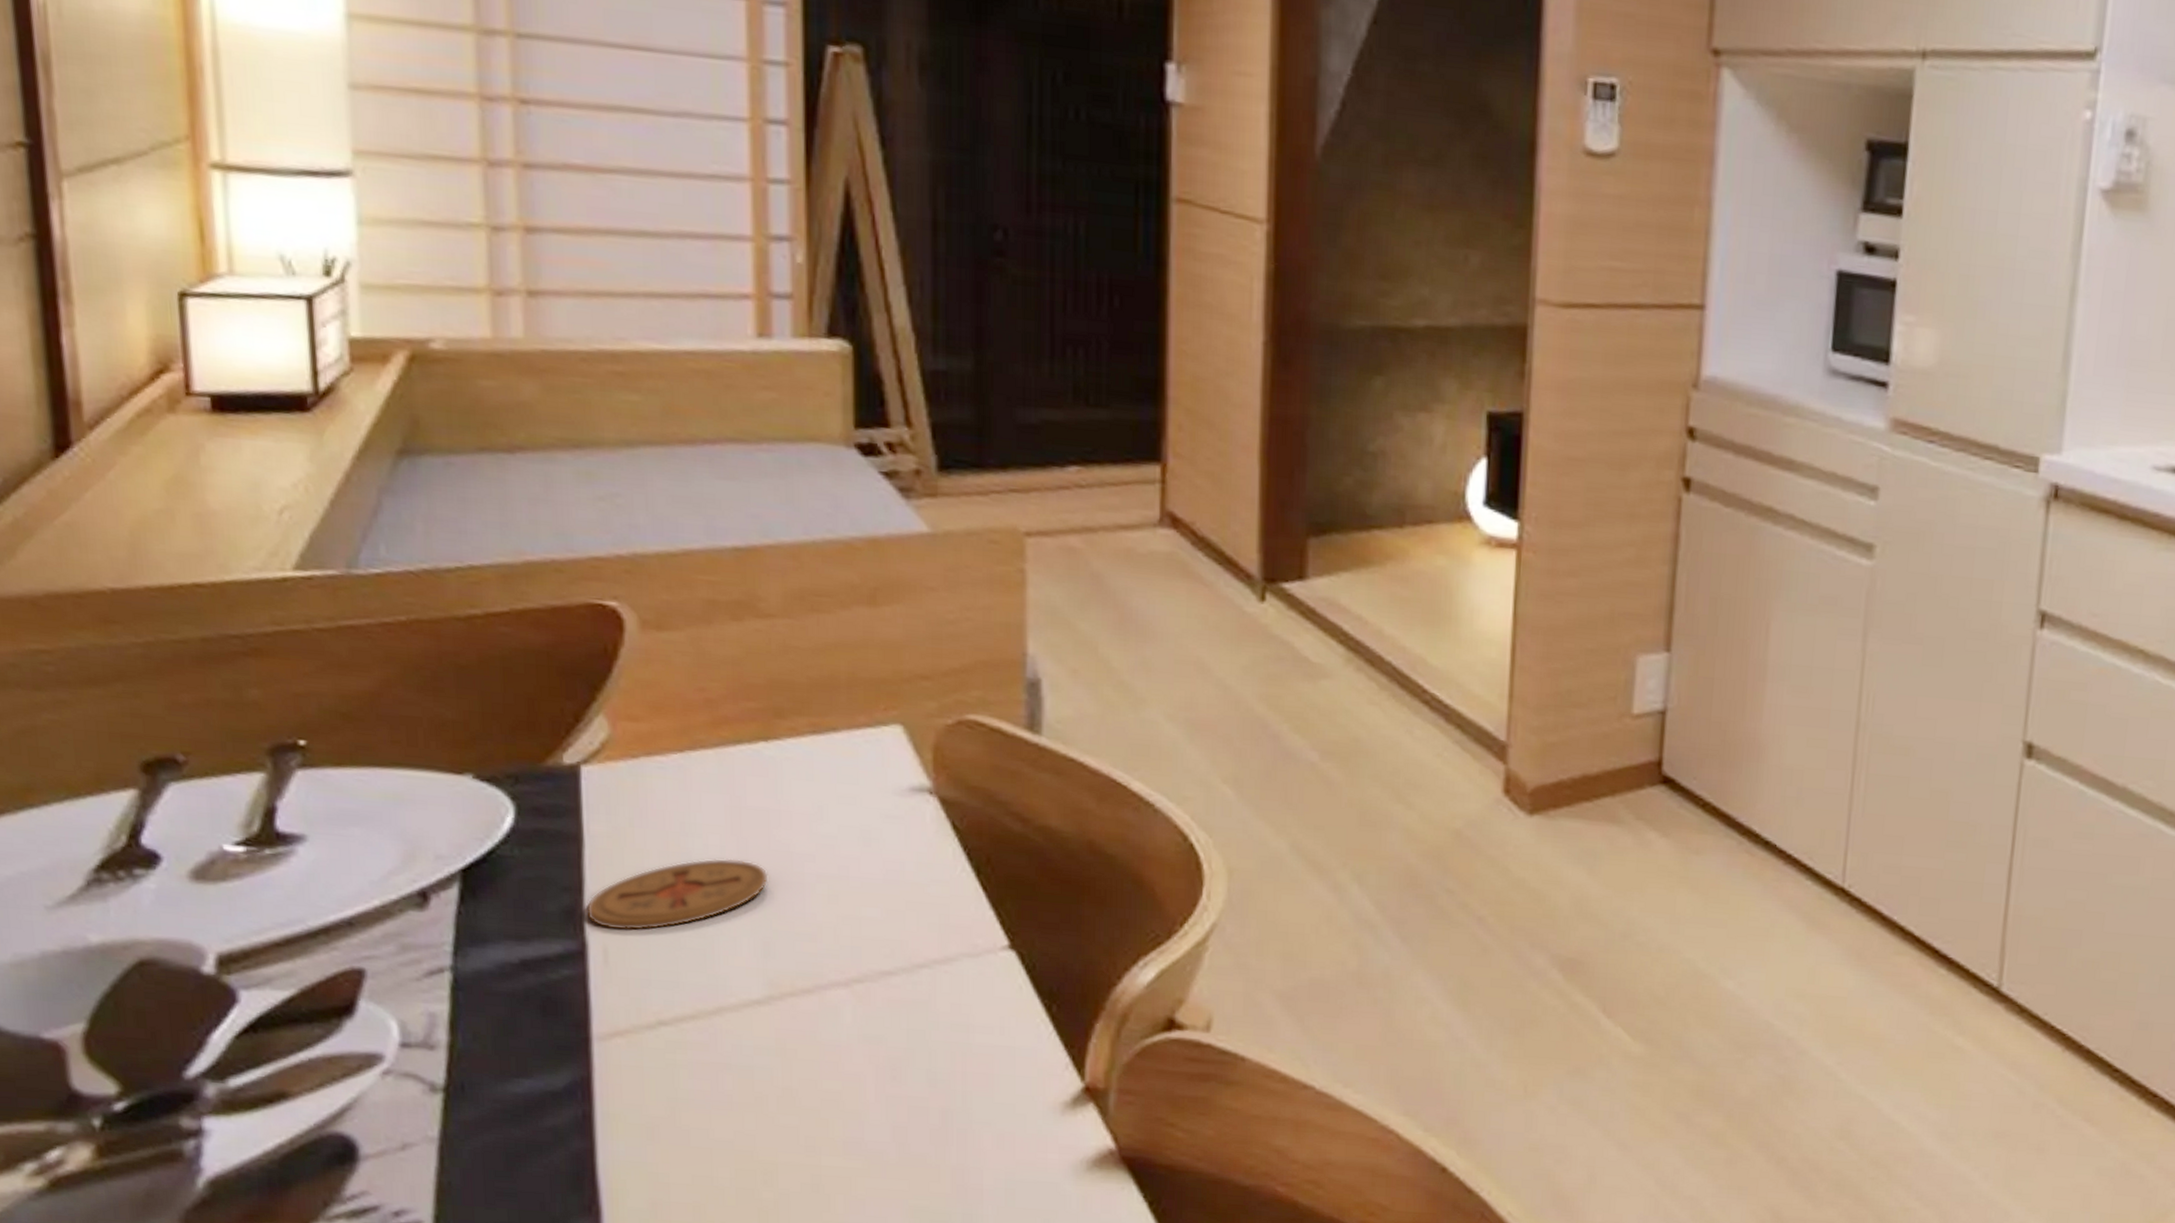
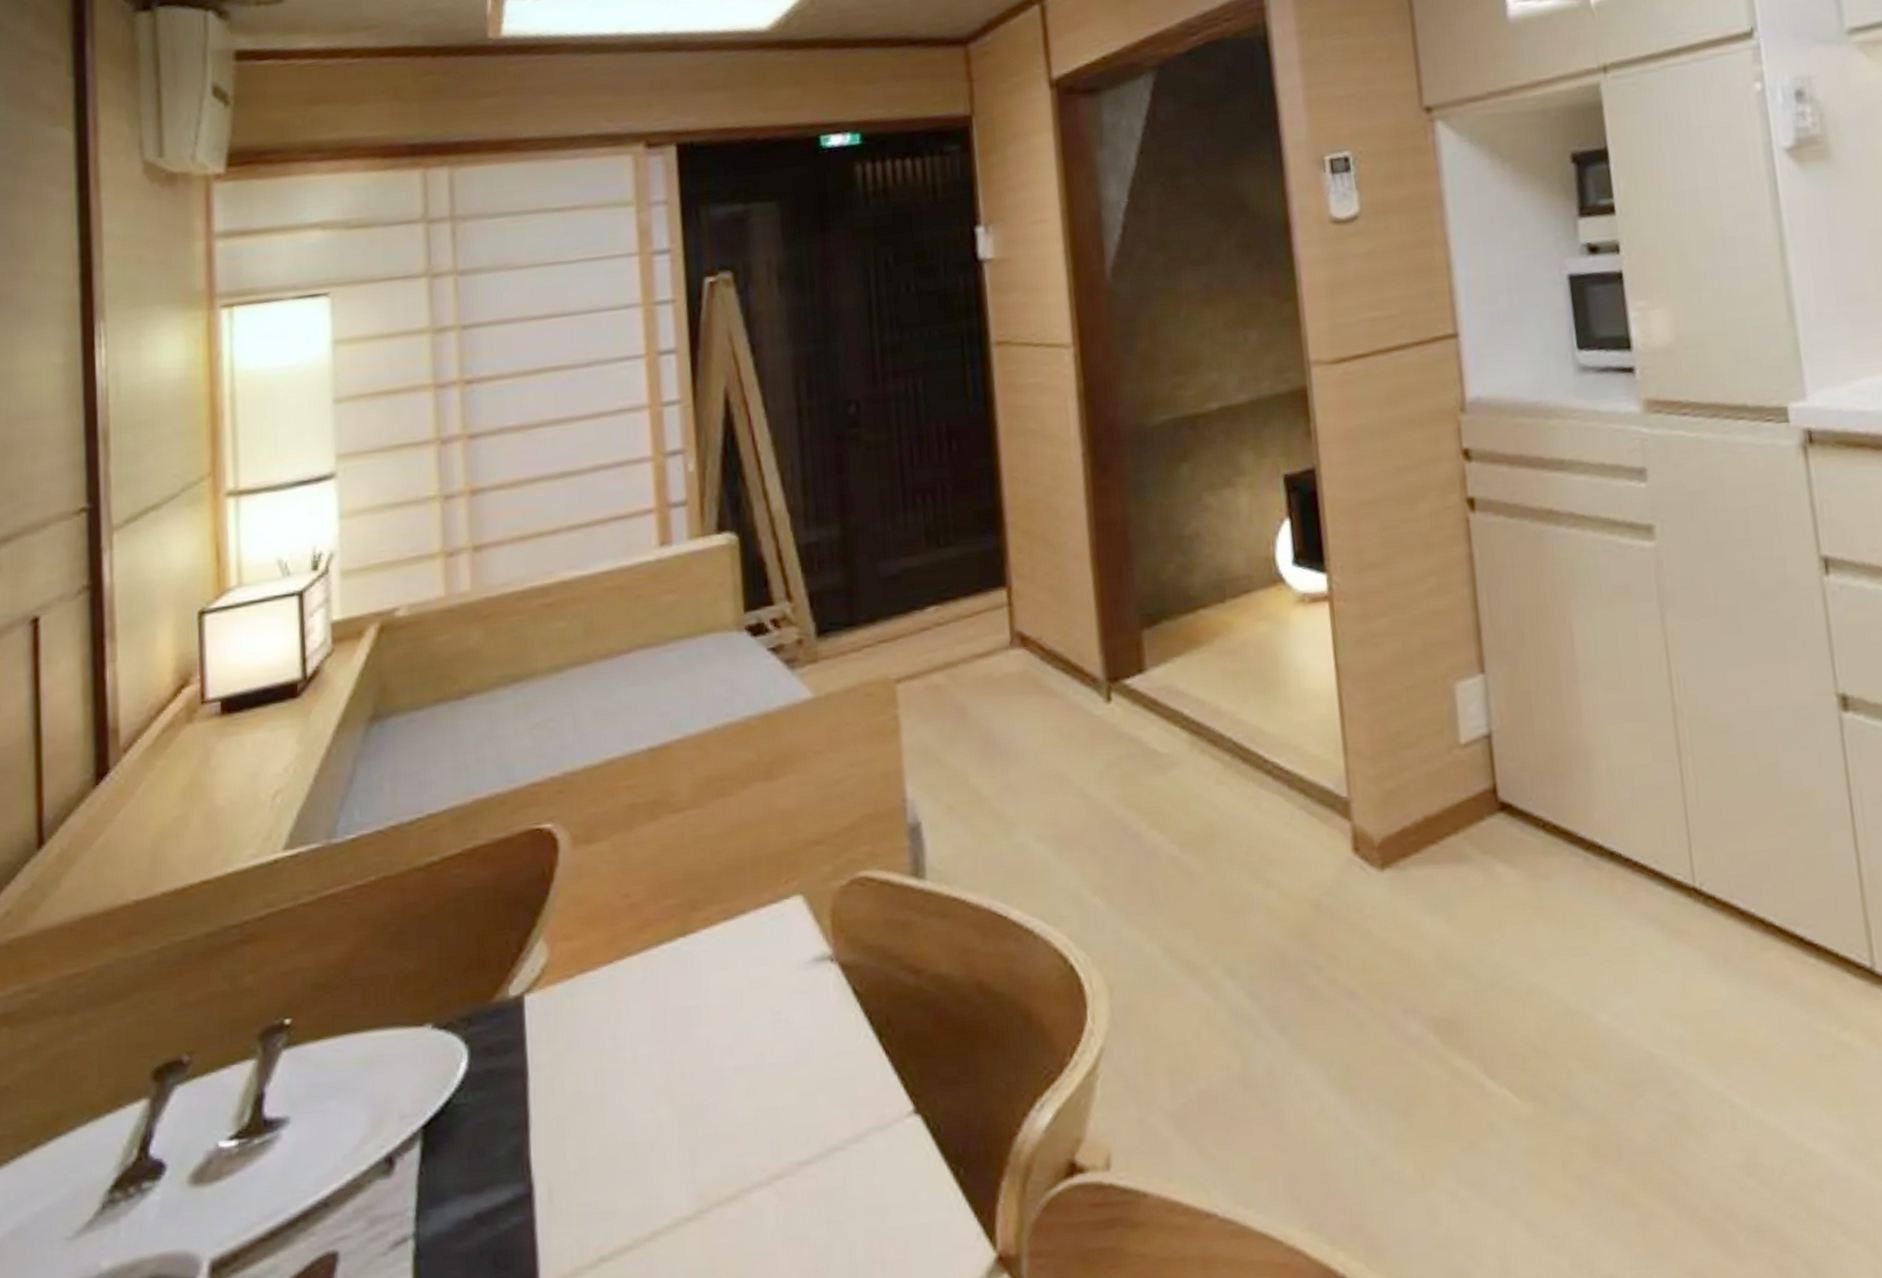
coaster: present [585,858,769,931] -> none [531,1065,693,1165]

